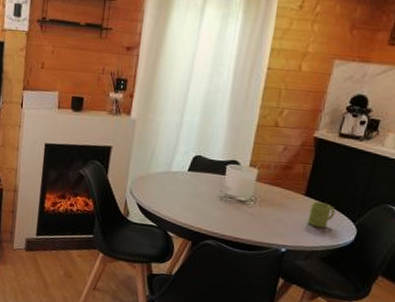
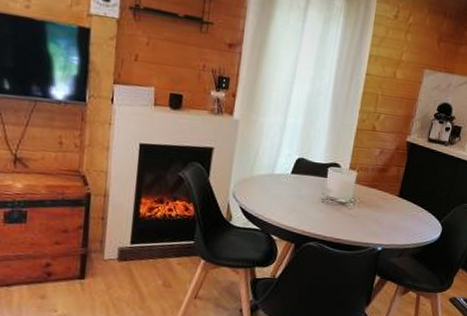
mug: present [307,202,336,228] -> none [400,202,425,227]

